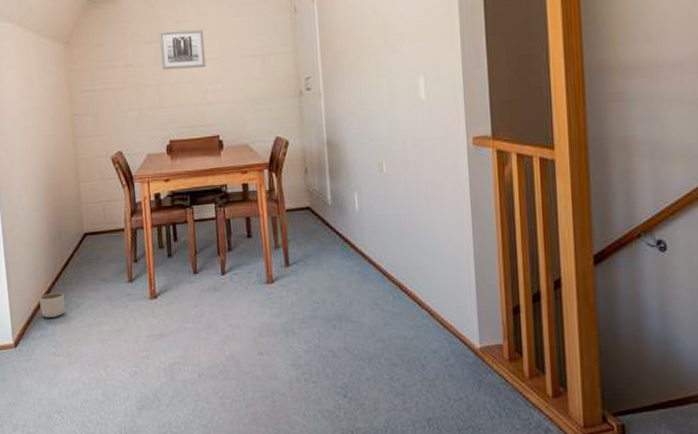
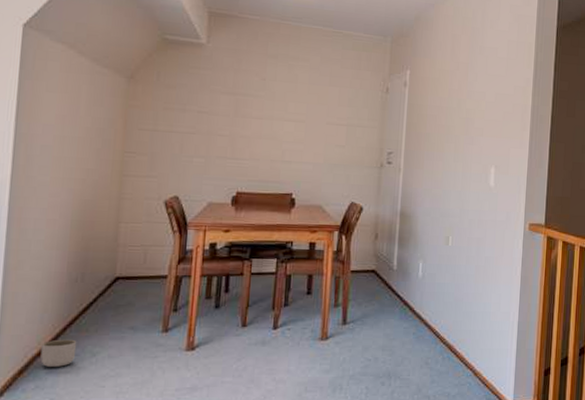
wall art: present [159,29,206,71] -> none [239,85,292,128]

